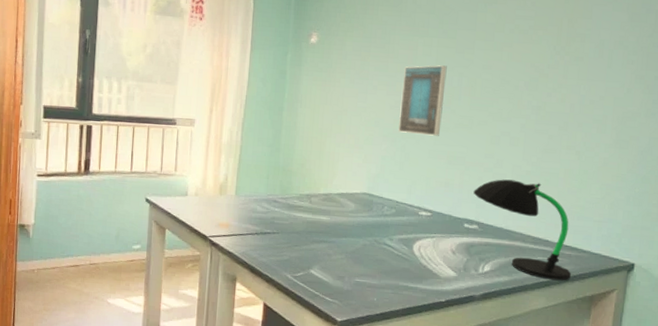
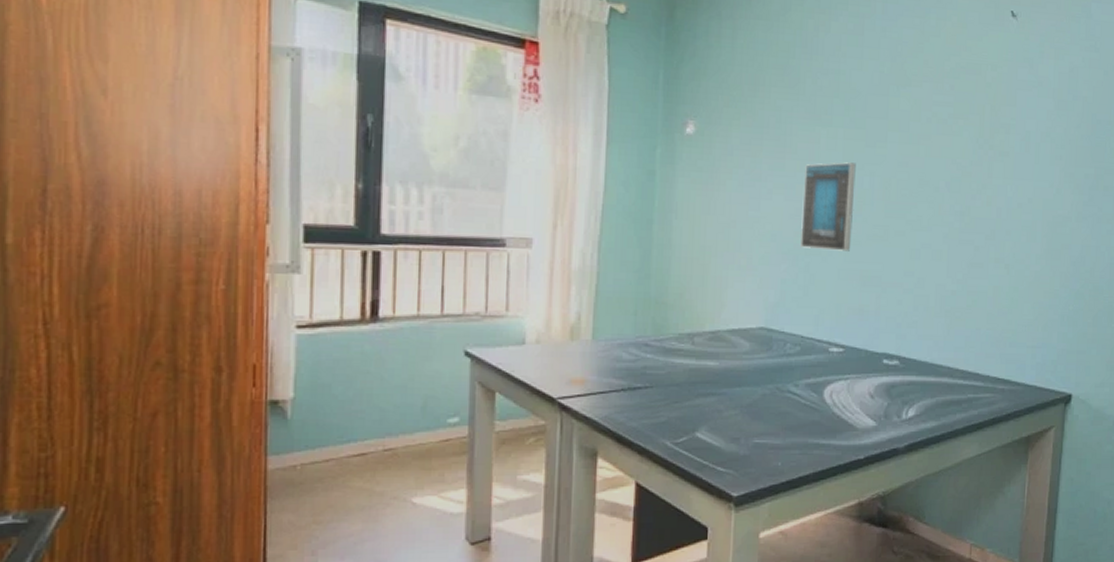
desk lamp: present [473,179,572,281] -> none [892,302,1006,422]

